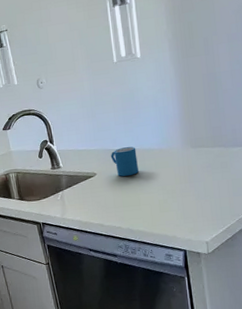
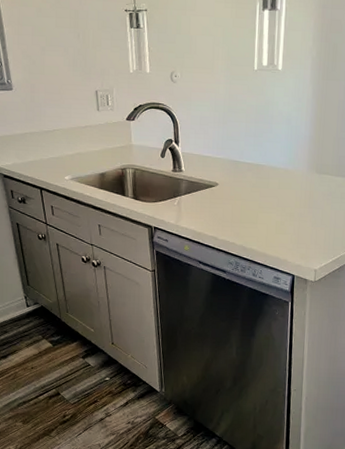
mug: present [110,146,139,176] -> none [235,161,262,191]

